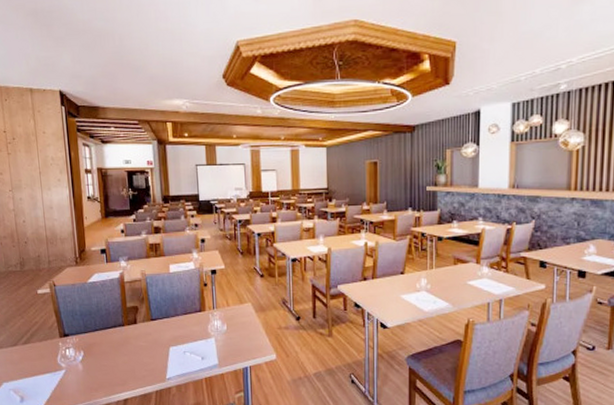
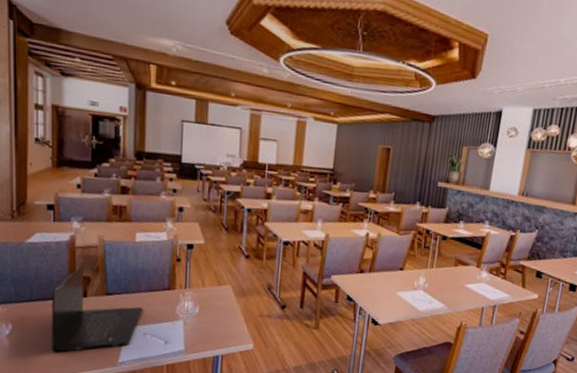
laptop: none [110,296,181,373] -> present [51,264,143,352]

